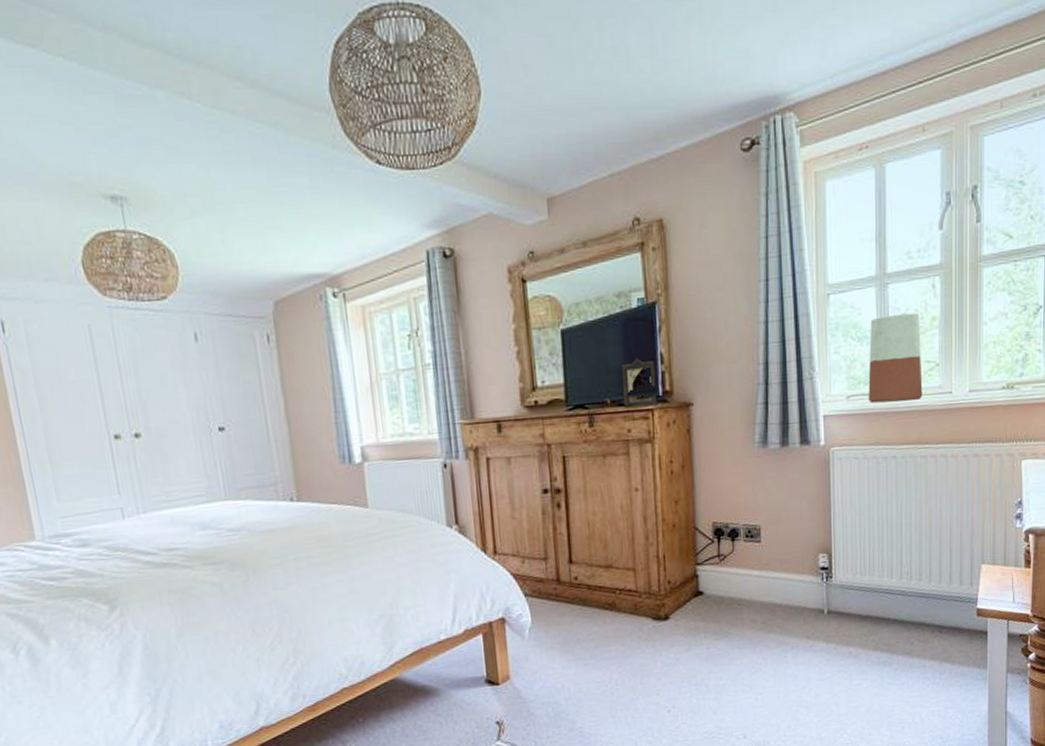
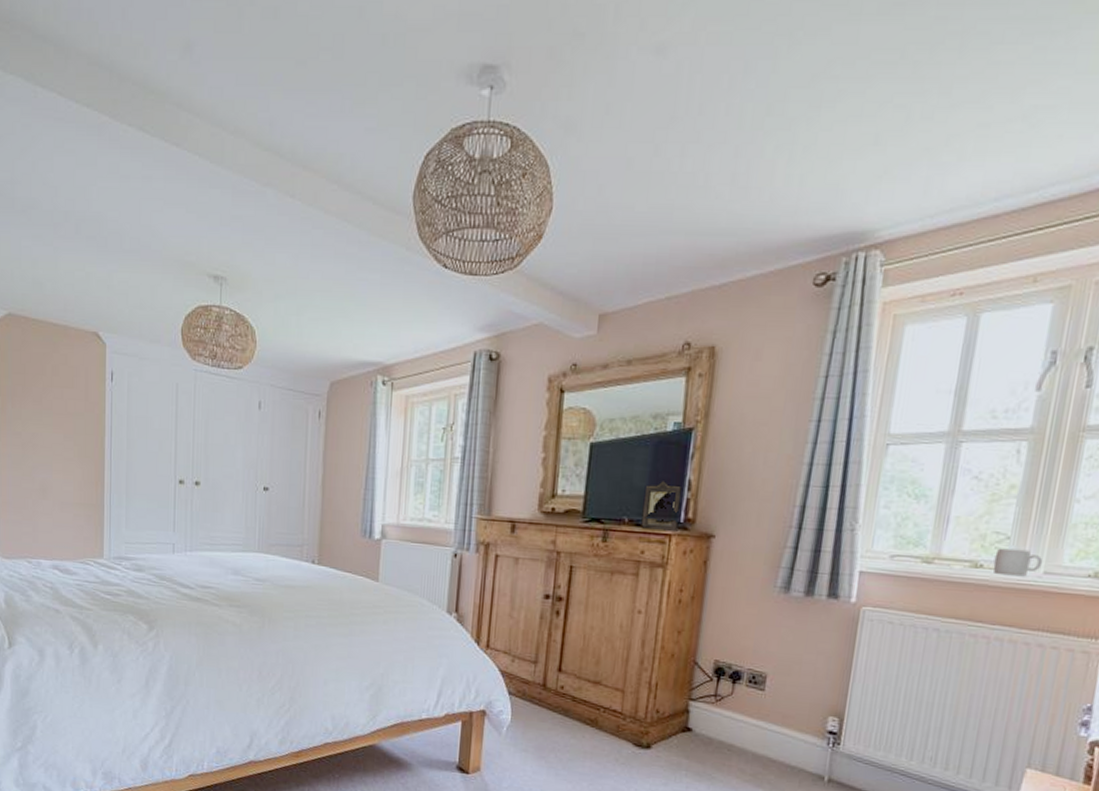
vase: present [868,312,923,404] -> none [916,476,995,573]
mug: none [929,373,967,399] -> present [993,548,1043,577]

